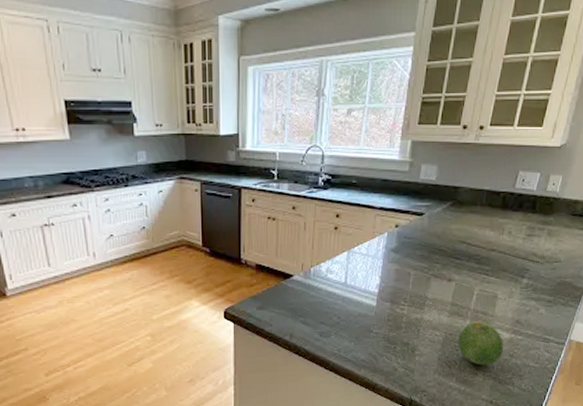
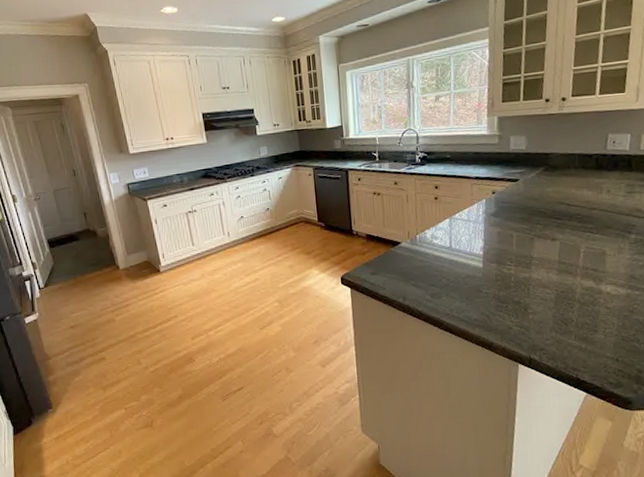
fruit: present [457,321,504,365] -> none [570,277,622,322]

